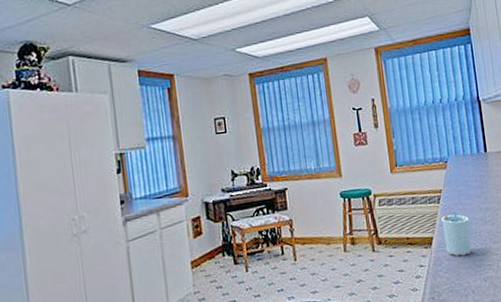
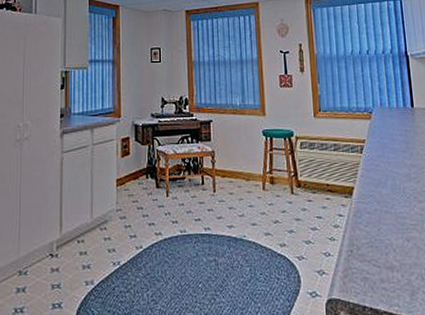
cup: present [442,213,472,256] -> none [364,165,395,211]

